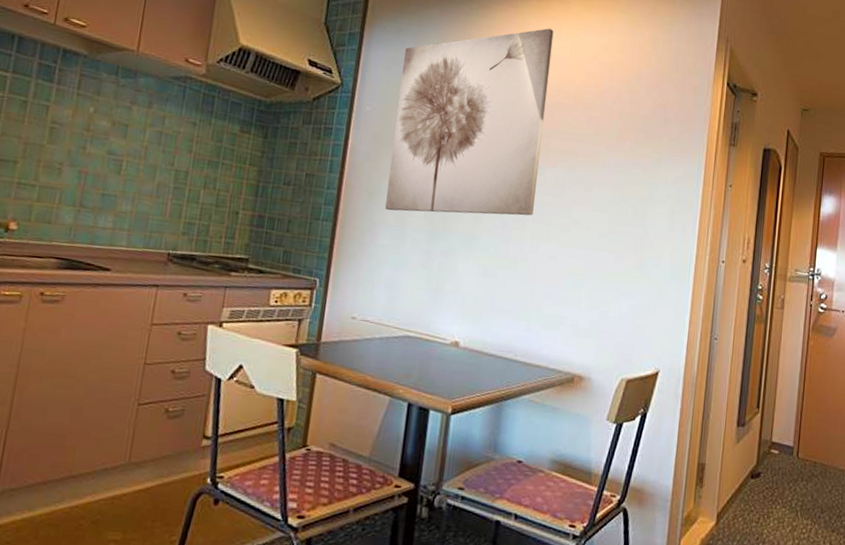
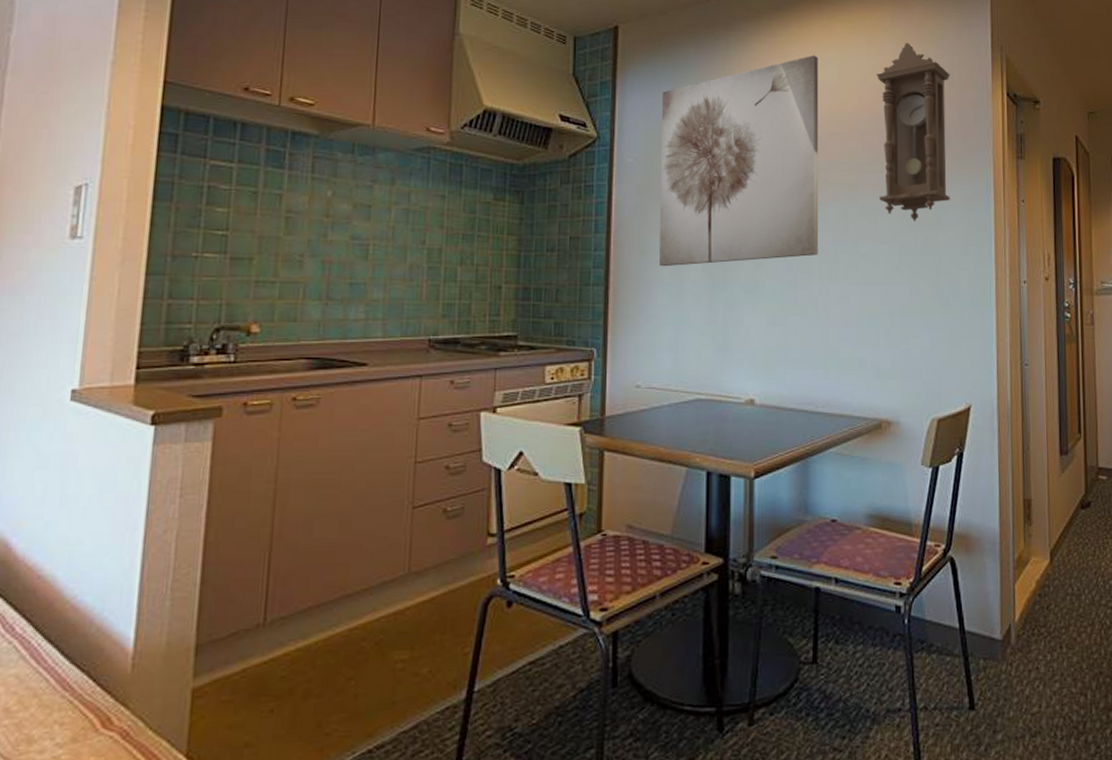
pendulum clock: none [596,25,676,194] -> present [876,42,951,221]

